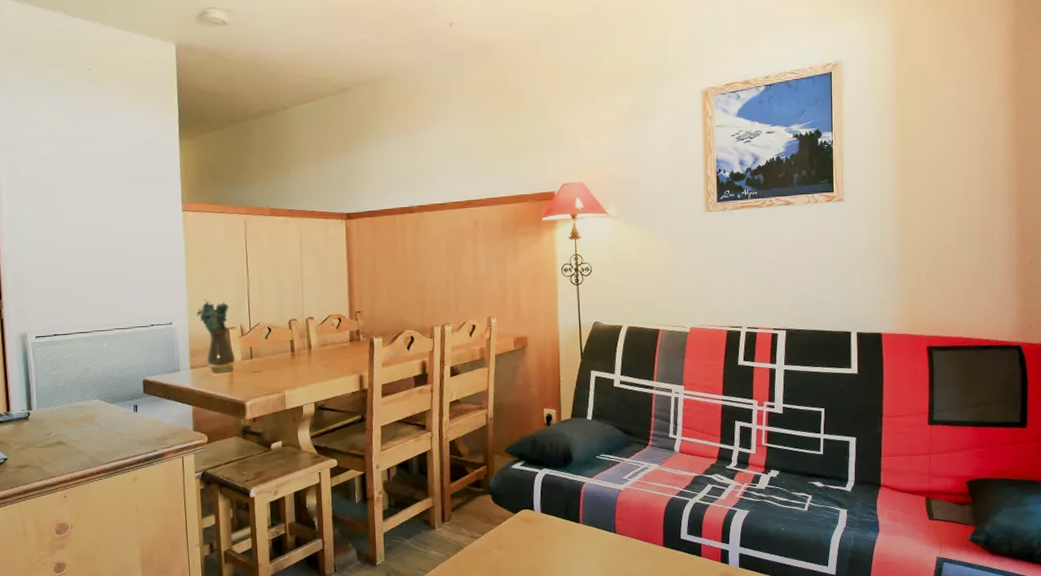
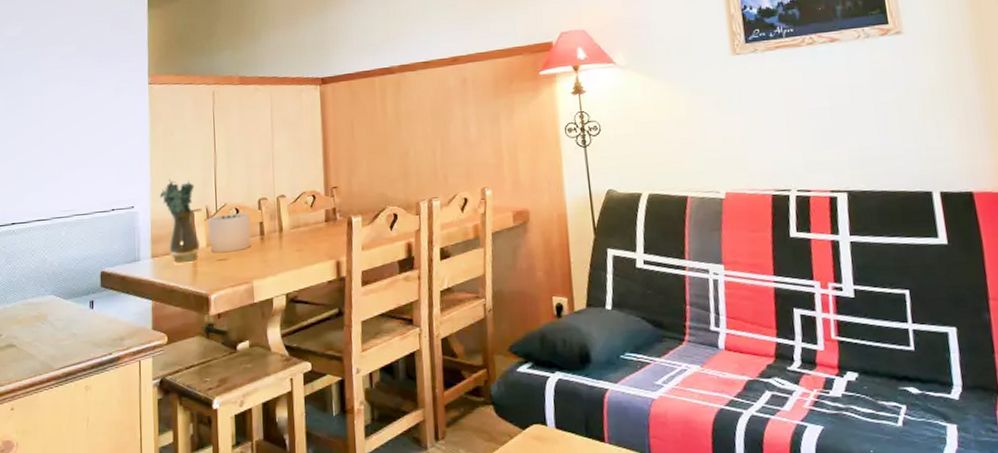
planter: none [242,332,283,366] -> present [208,213,251,254]

